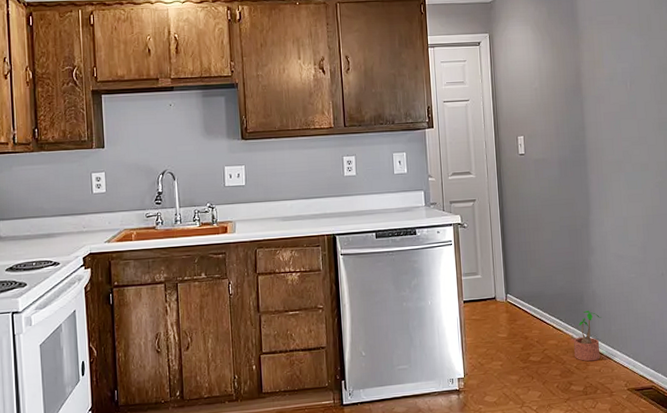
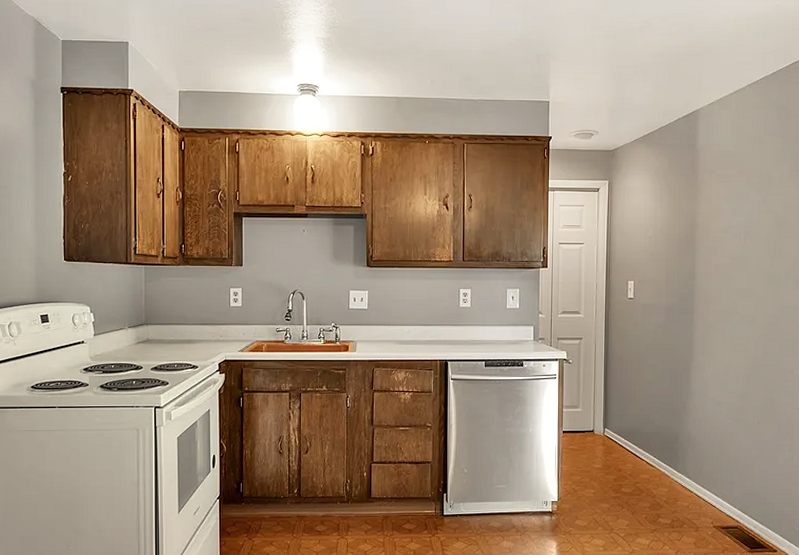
potted plant: present [574,310,602,362] -> none [665,450,695,498]

